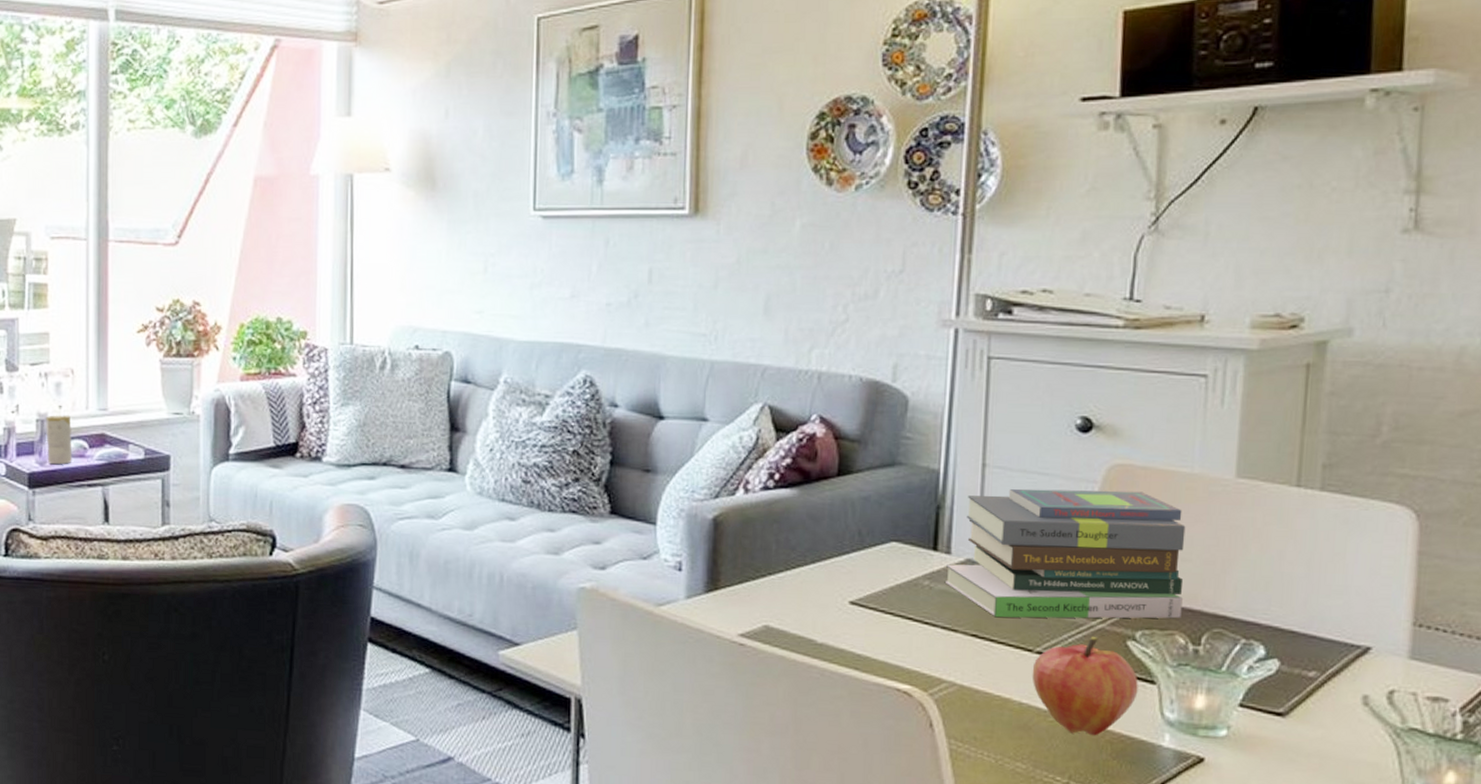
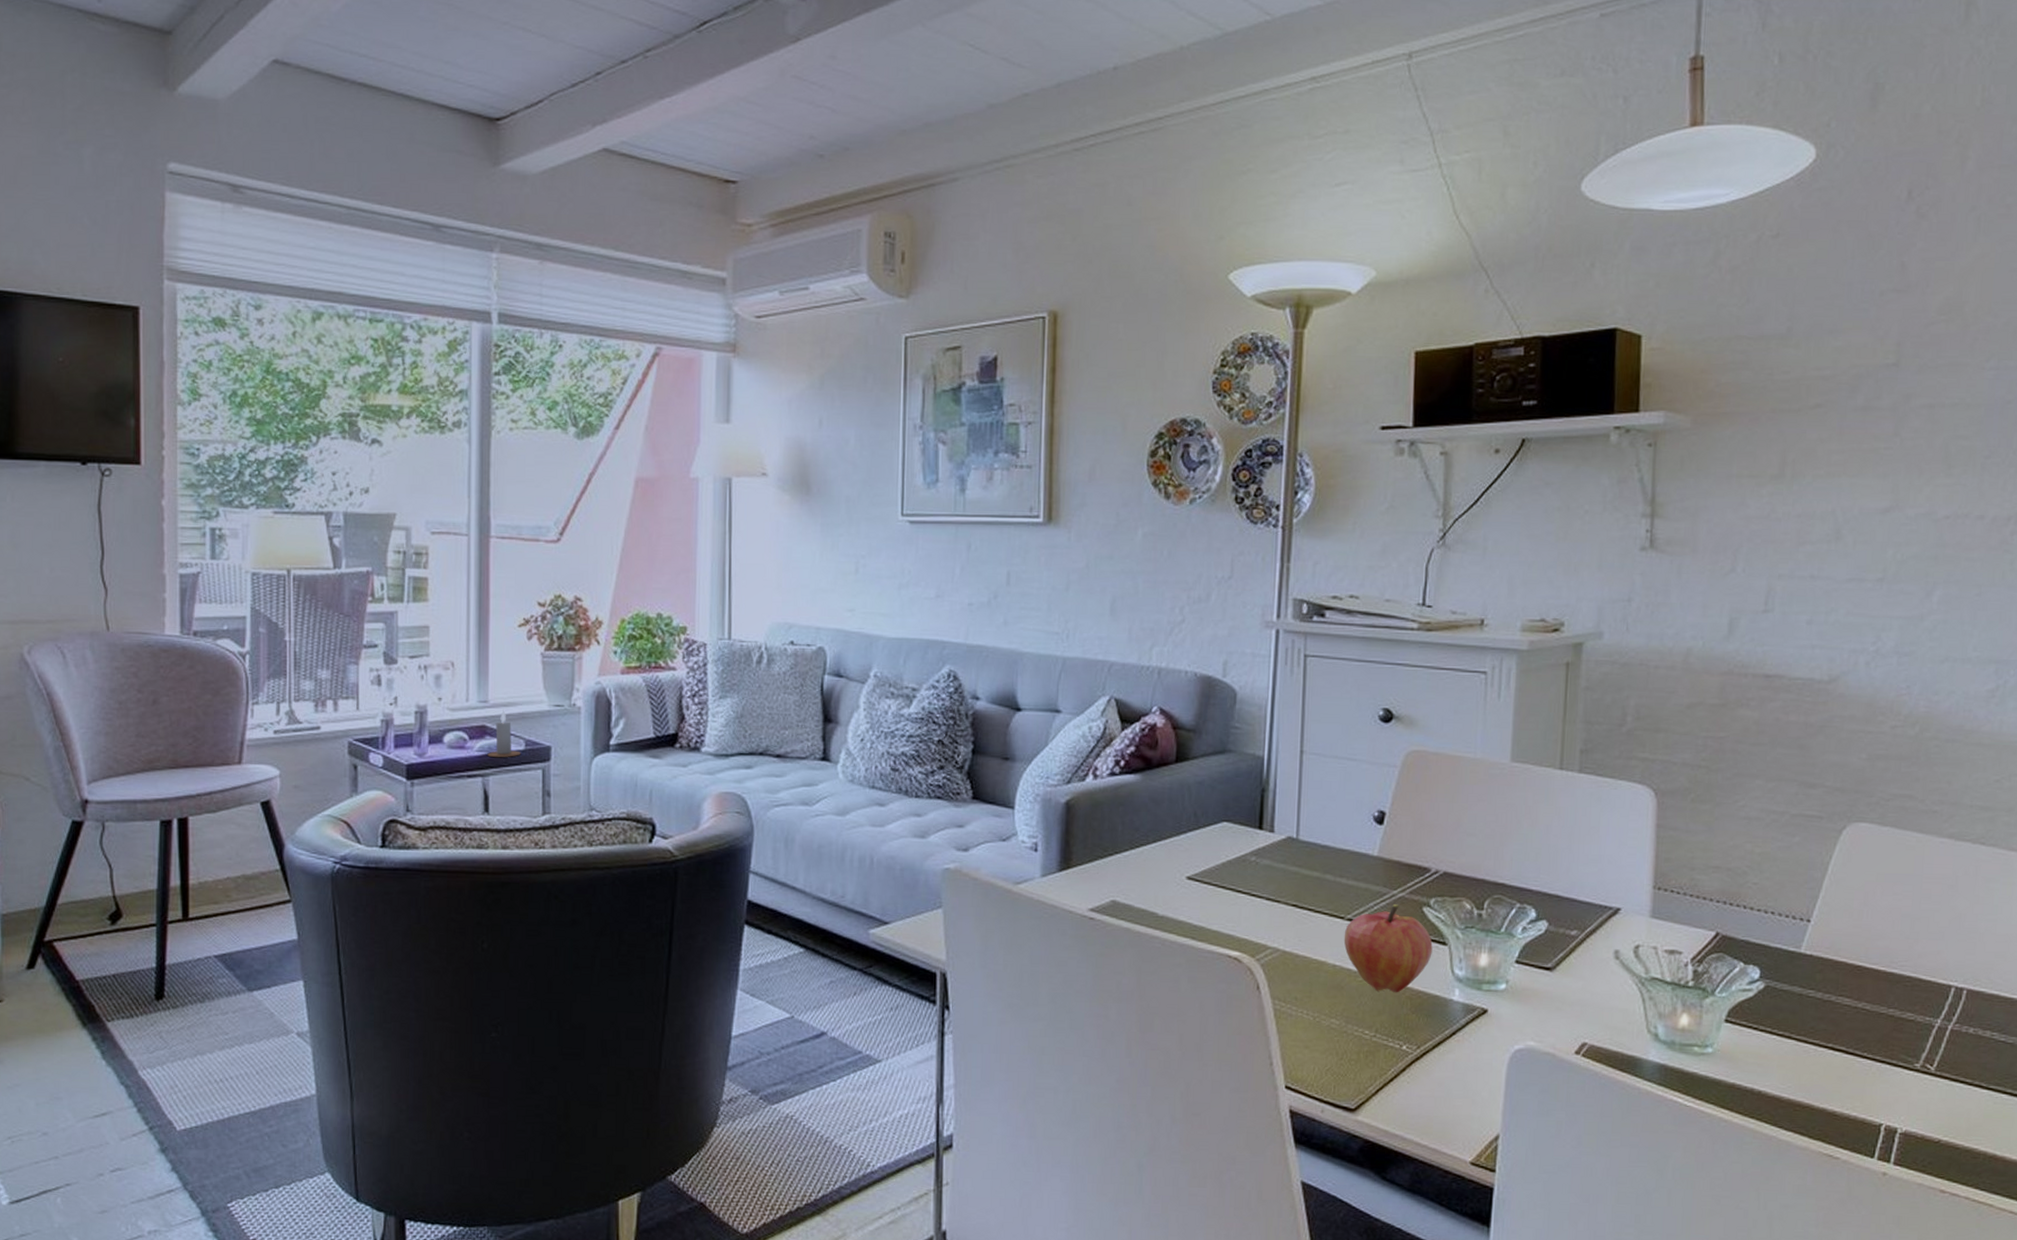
candle: present [46,415,73,464] -> none [425,707,452,755]
candle: none [107,417,141,466] -> present [487,709,521,757]
books: present [946,488,1186,619] -> none [1270,773,1470,889]

